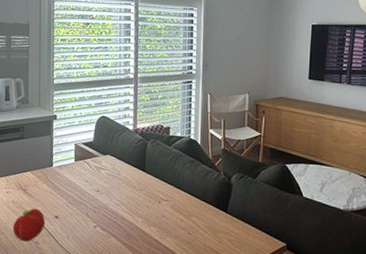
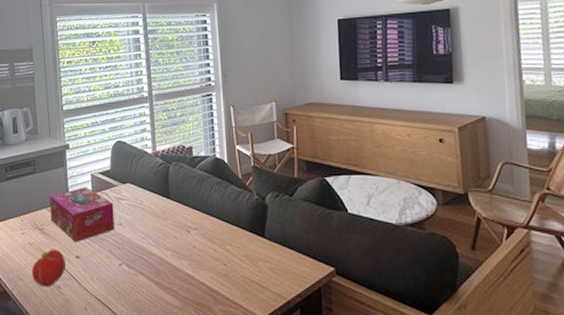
tissue box: none [34,155,94,204] -> present [50,187,114,242]

